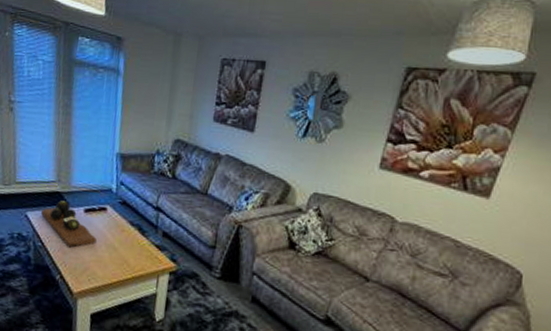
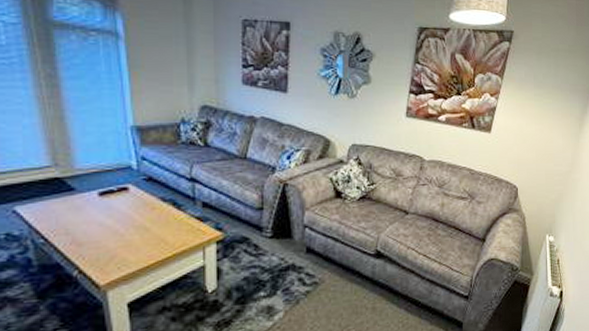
decorative tray: present [40,200,97,249] -> none [35,187,121,239]

